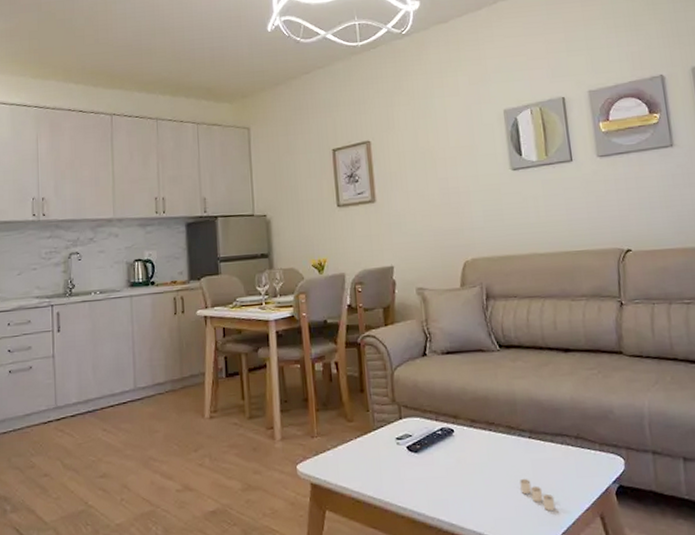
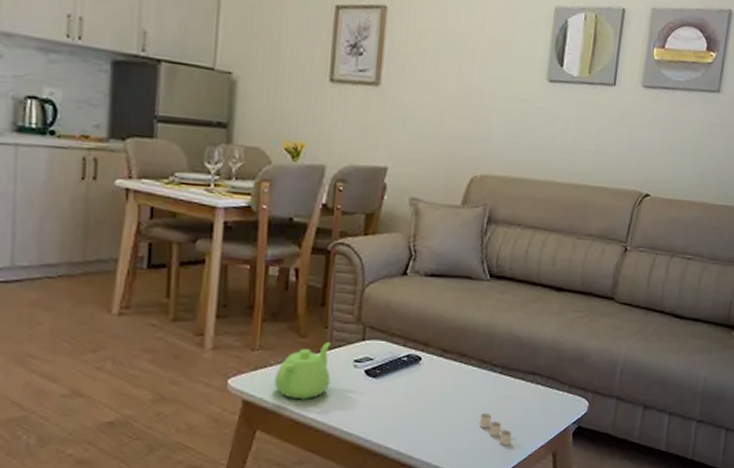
teapot: none [333,424,380,479] -> present [274,342,331,400]

